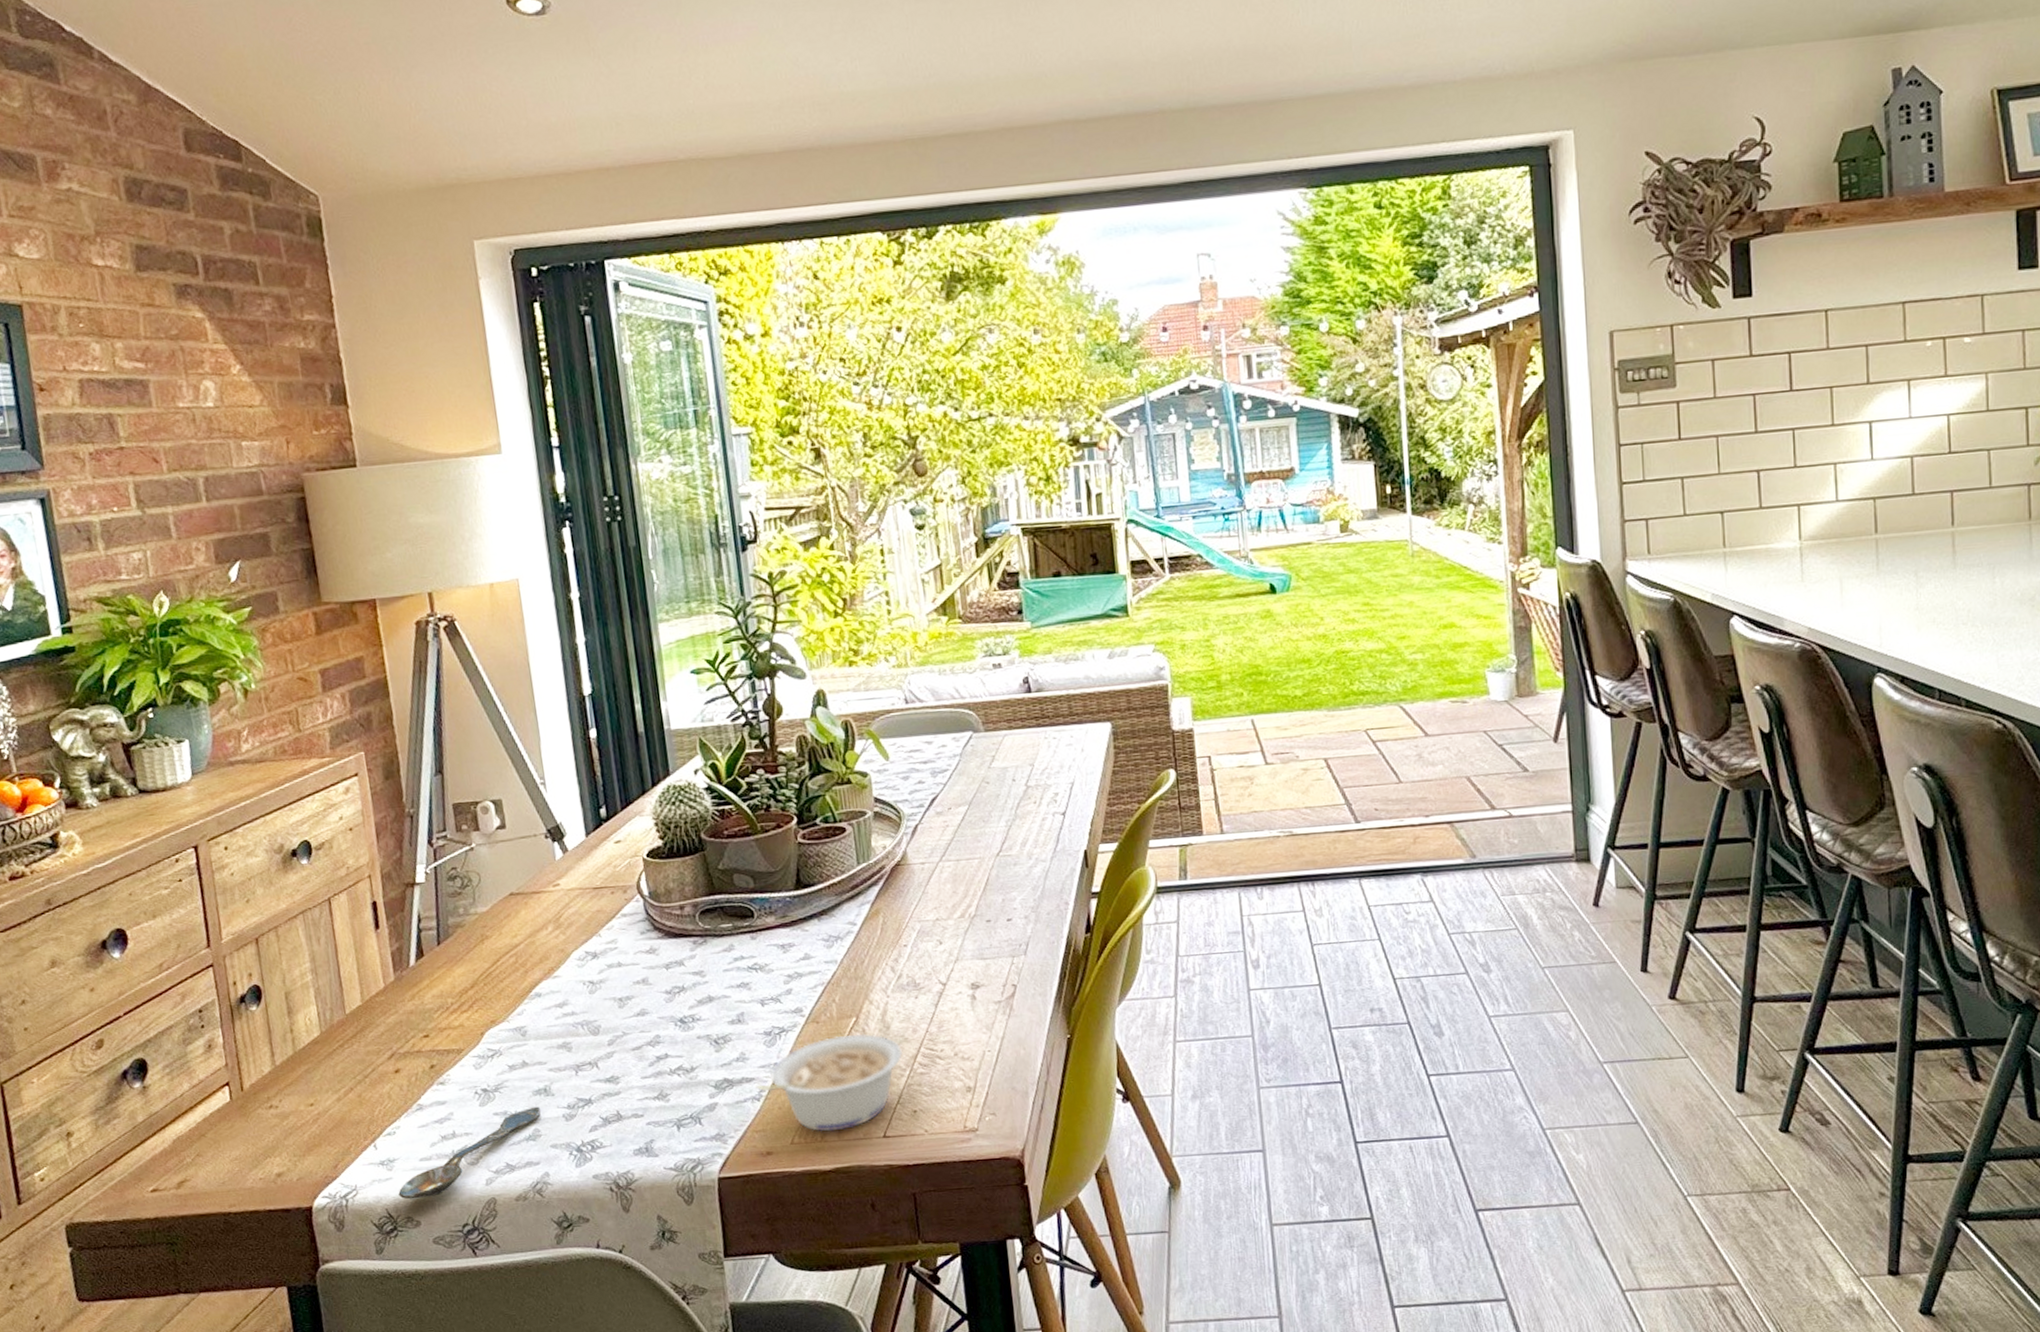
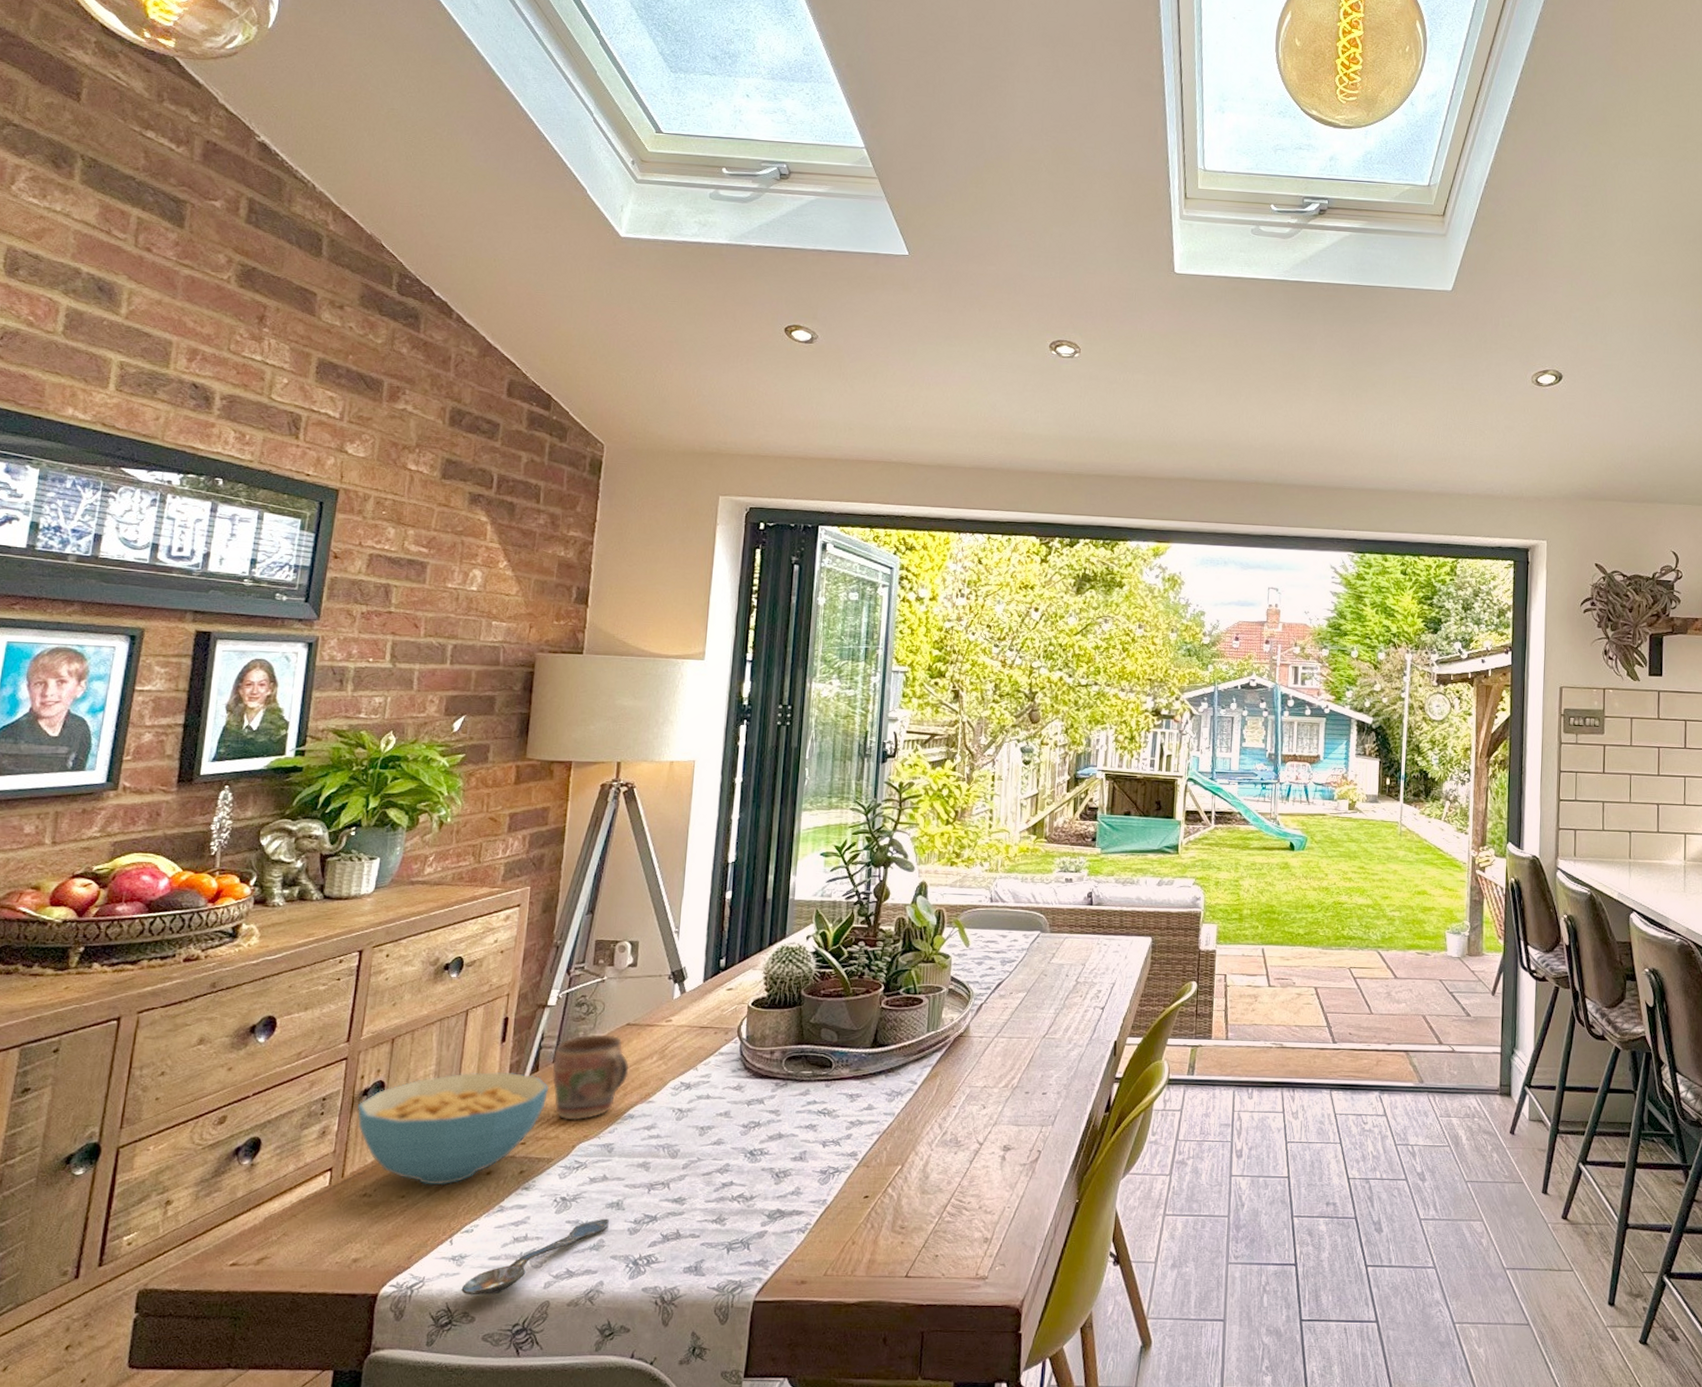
cereal bowl: none [238,960,441,1090] -> present [357,1071,549,1186]
mug: none [436,908,525,1007] -> present [552,1034,630,1121]
legume: present [754,1033,903,1132] -> none [802,1180,936,1267]

